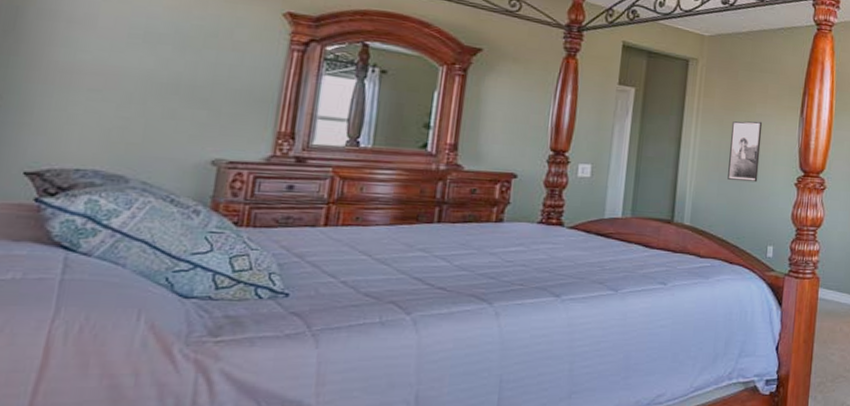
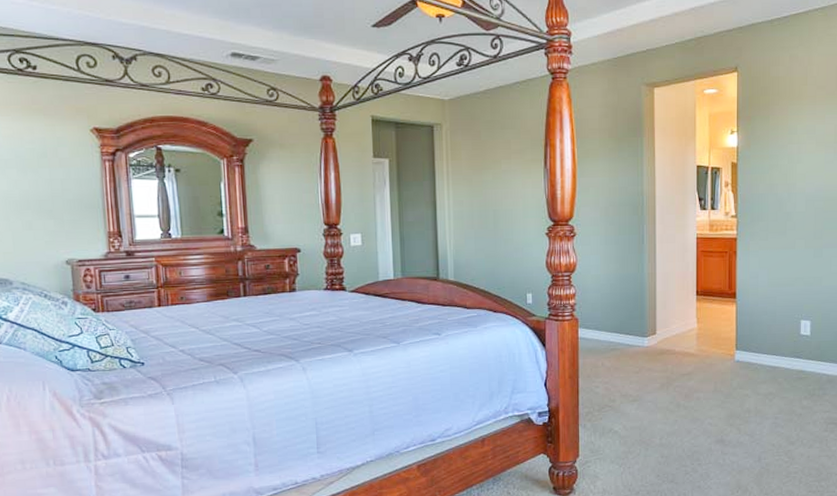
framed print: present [728,121,763,183] -> none [480,177,511,236]

